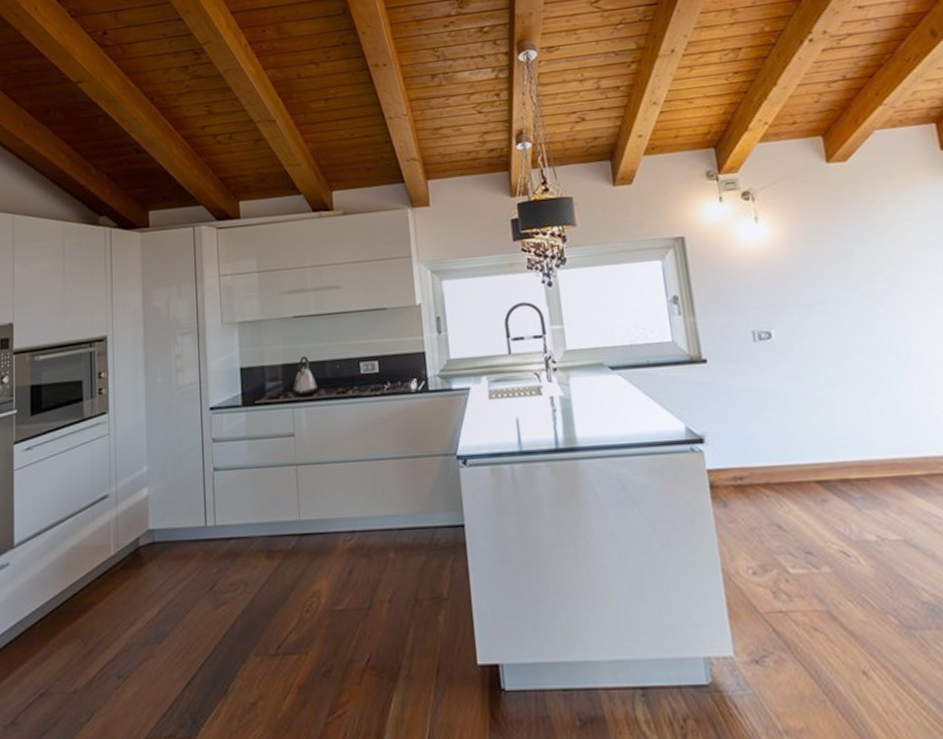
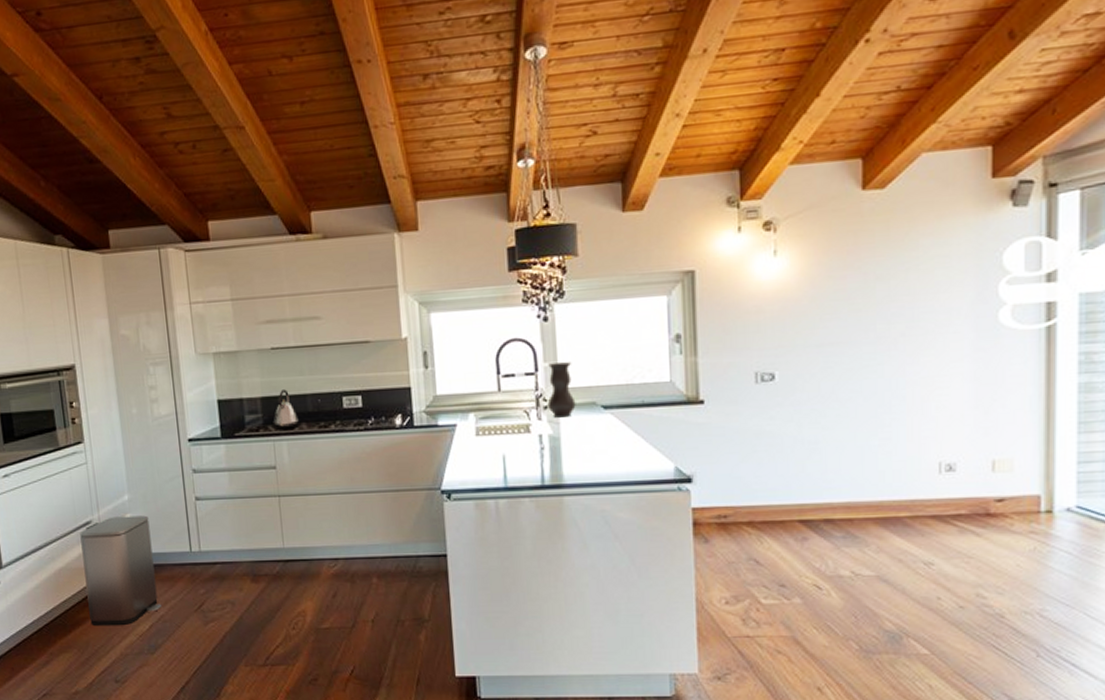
pedal bin: none [96,488,173,611] -> present [80,515,162,625]
vase: none [555,324,584,379] -> present [547,362,576,418]

